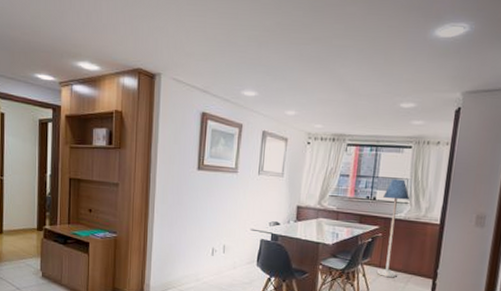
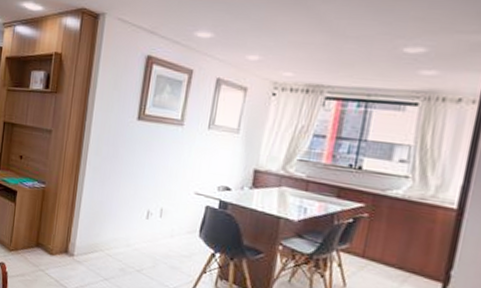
floor lamp: present [376,179,410,277] -> none [357,144,413,274]

